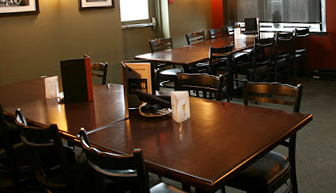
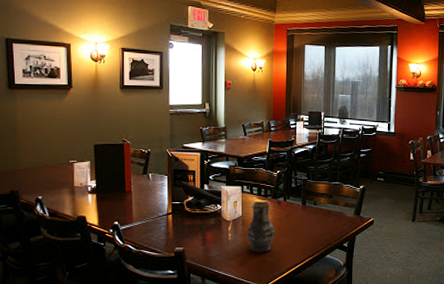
vase: none [195,103,221,151] -> present [246,200,275,253]

